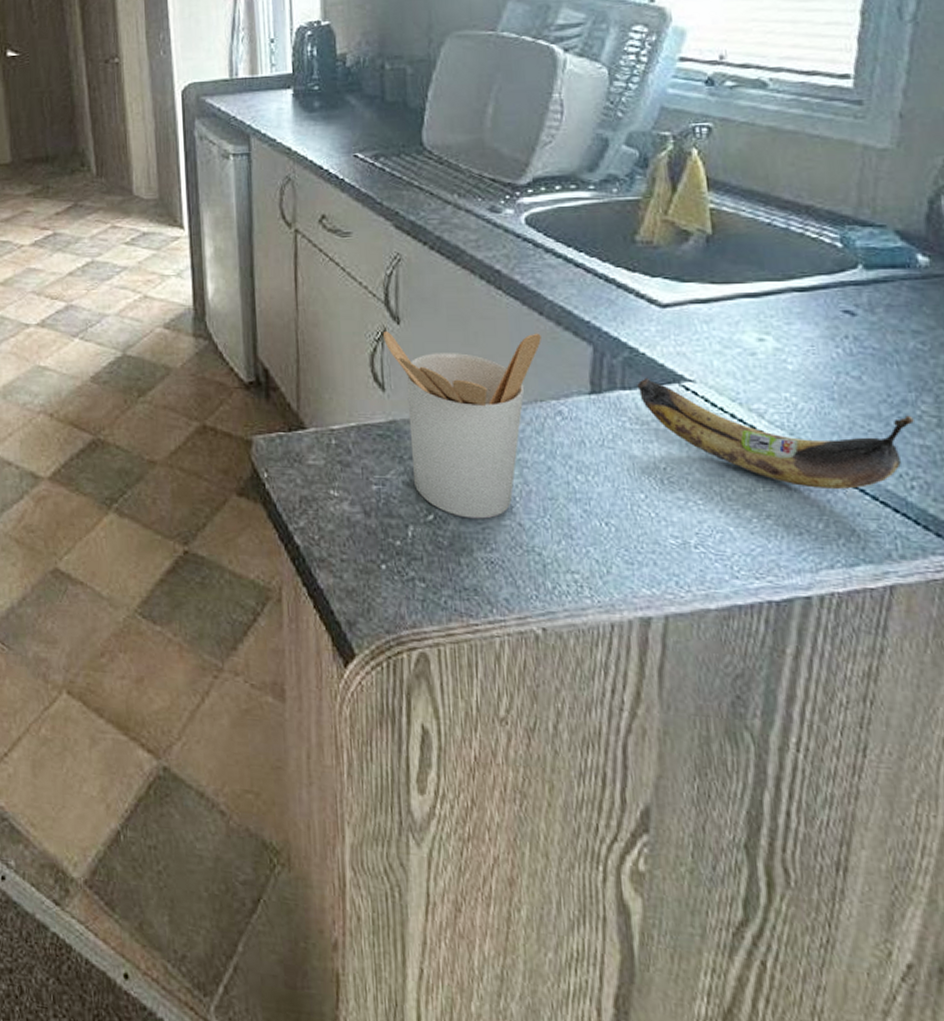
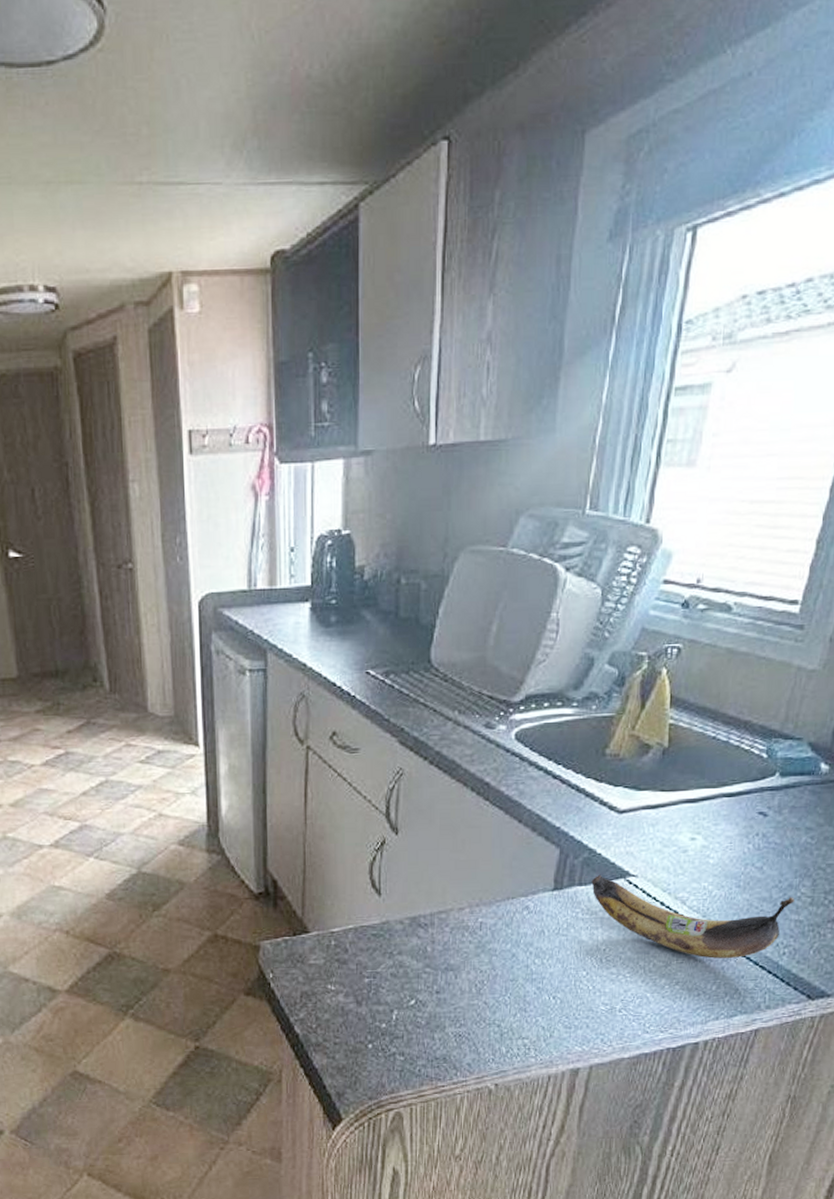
utensil holder: present [382,332,541,519] -> none [382,839,518,1001]

